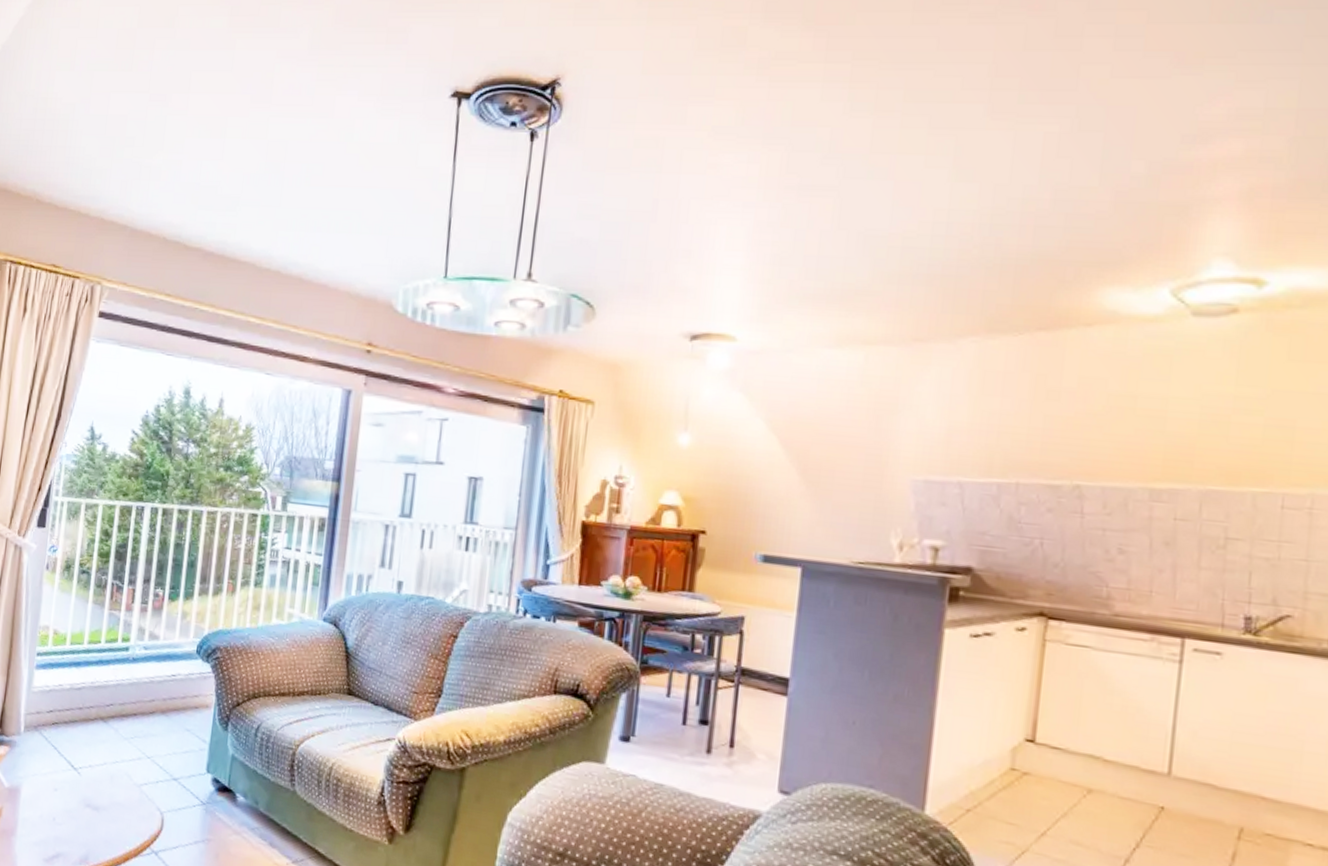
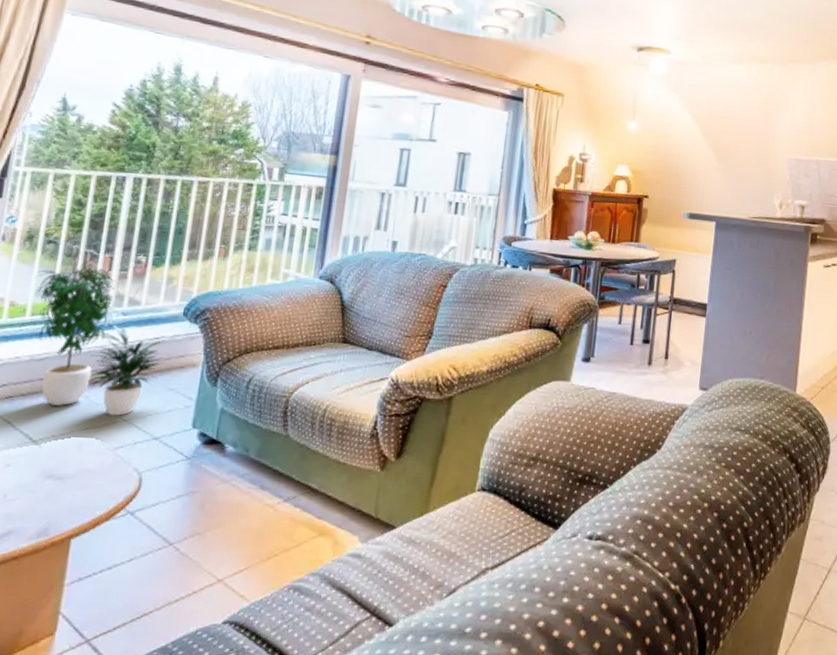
potted plant: none [73,589,182,752] -> present [34,258,166,416]

